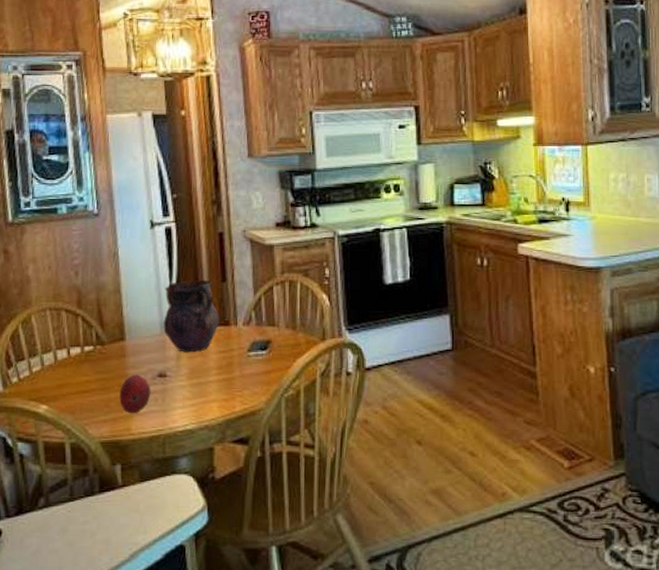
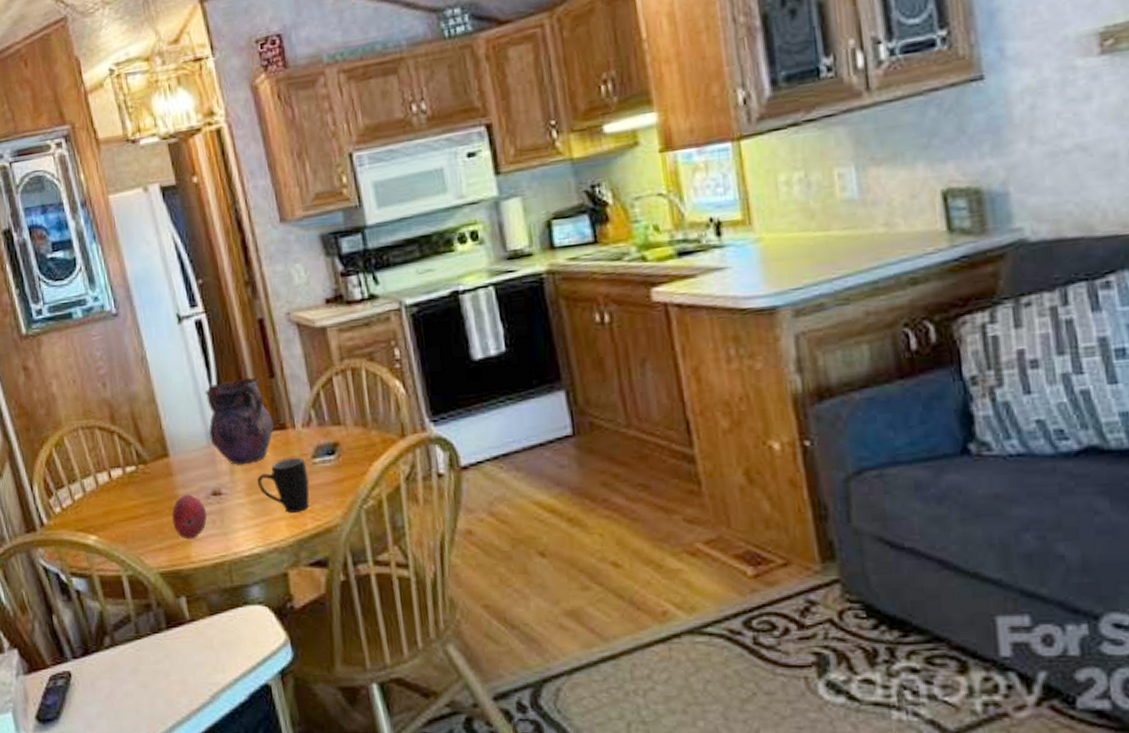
mug: none [198,349,242,396] -> present [257,457,310,513]

